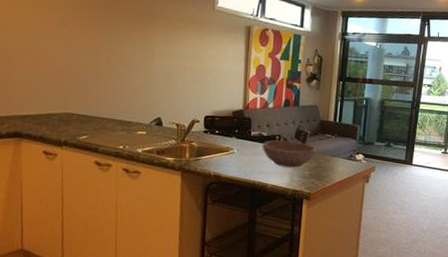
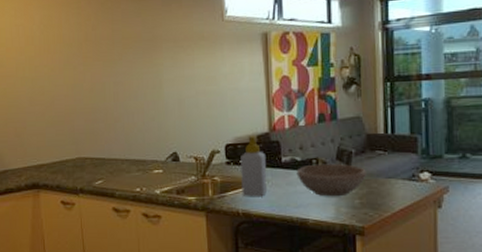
soap bottle: none [215,111,239,163] -> present [240,136,268,197]

